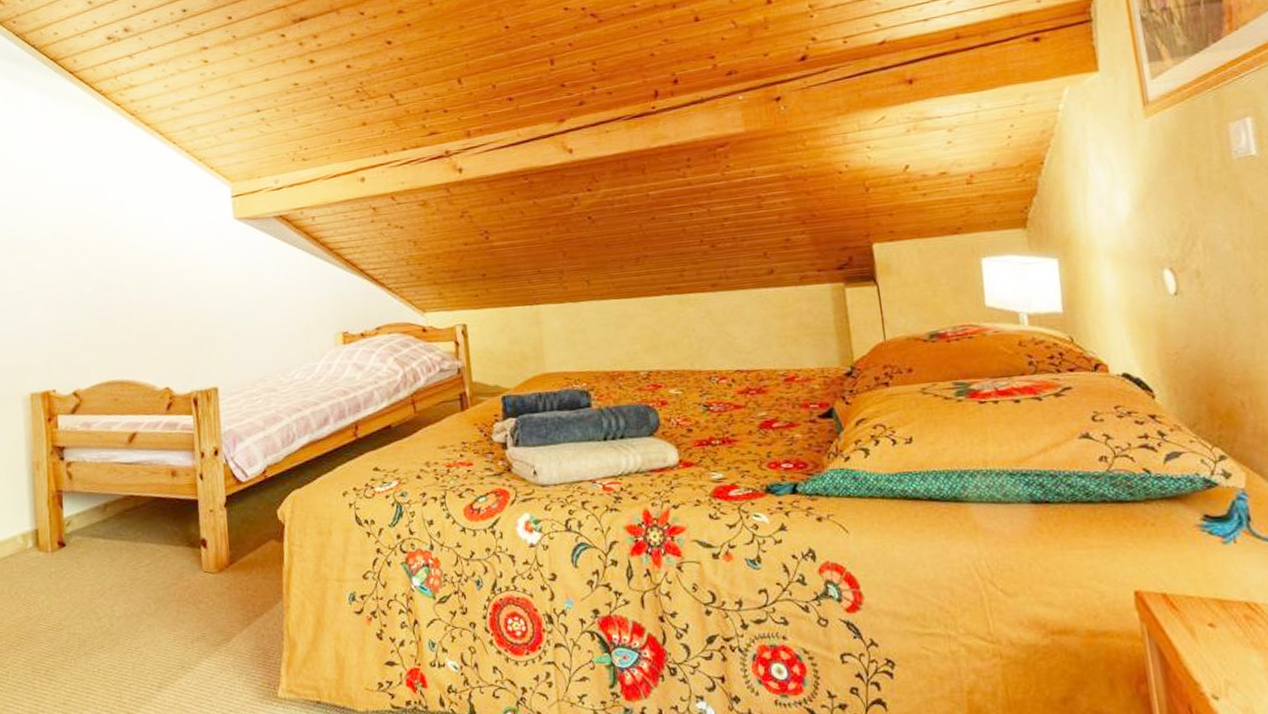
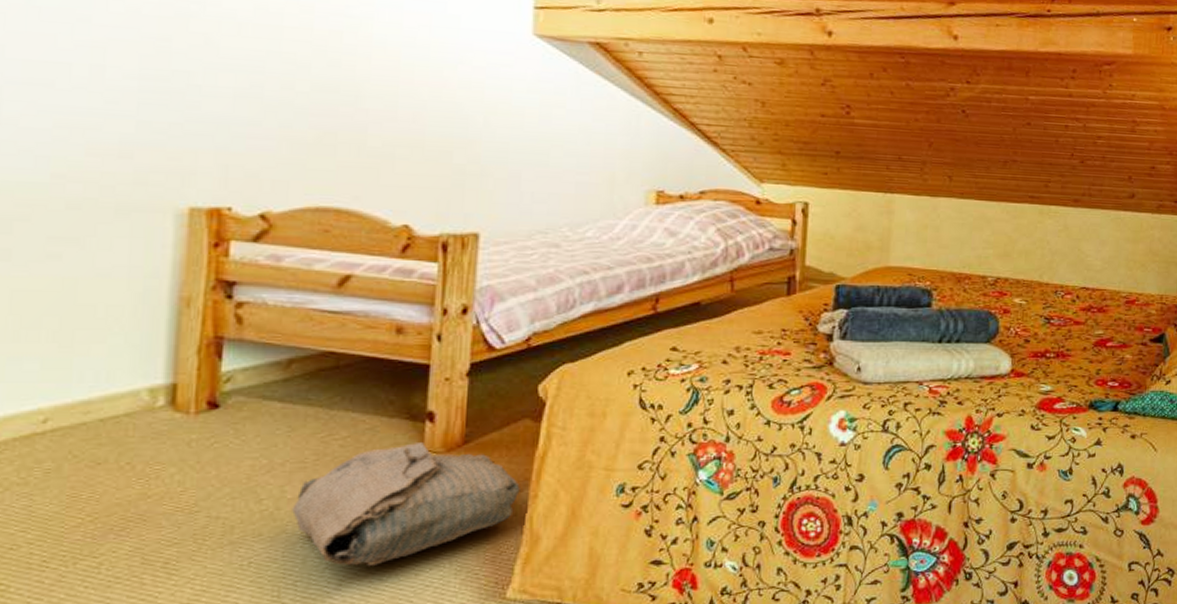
bag: none [121,565,276,671] -> present [292,443,520,566]

